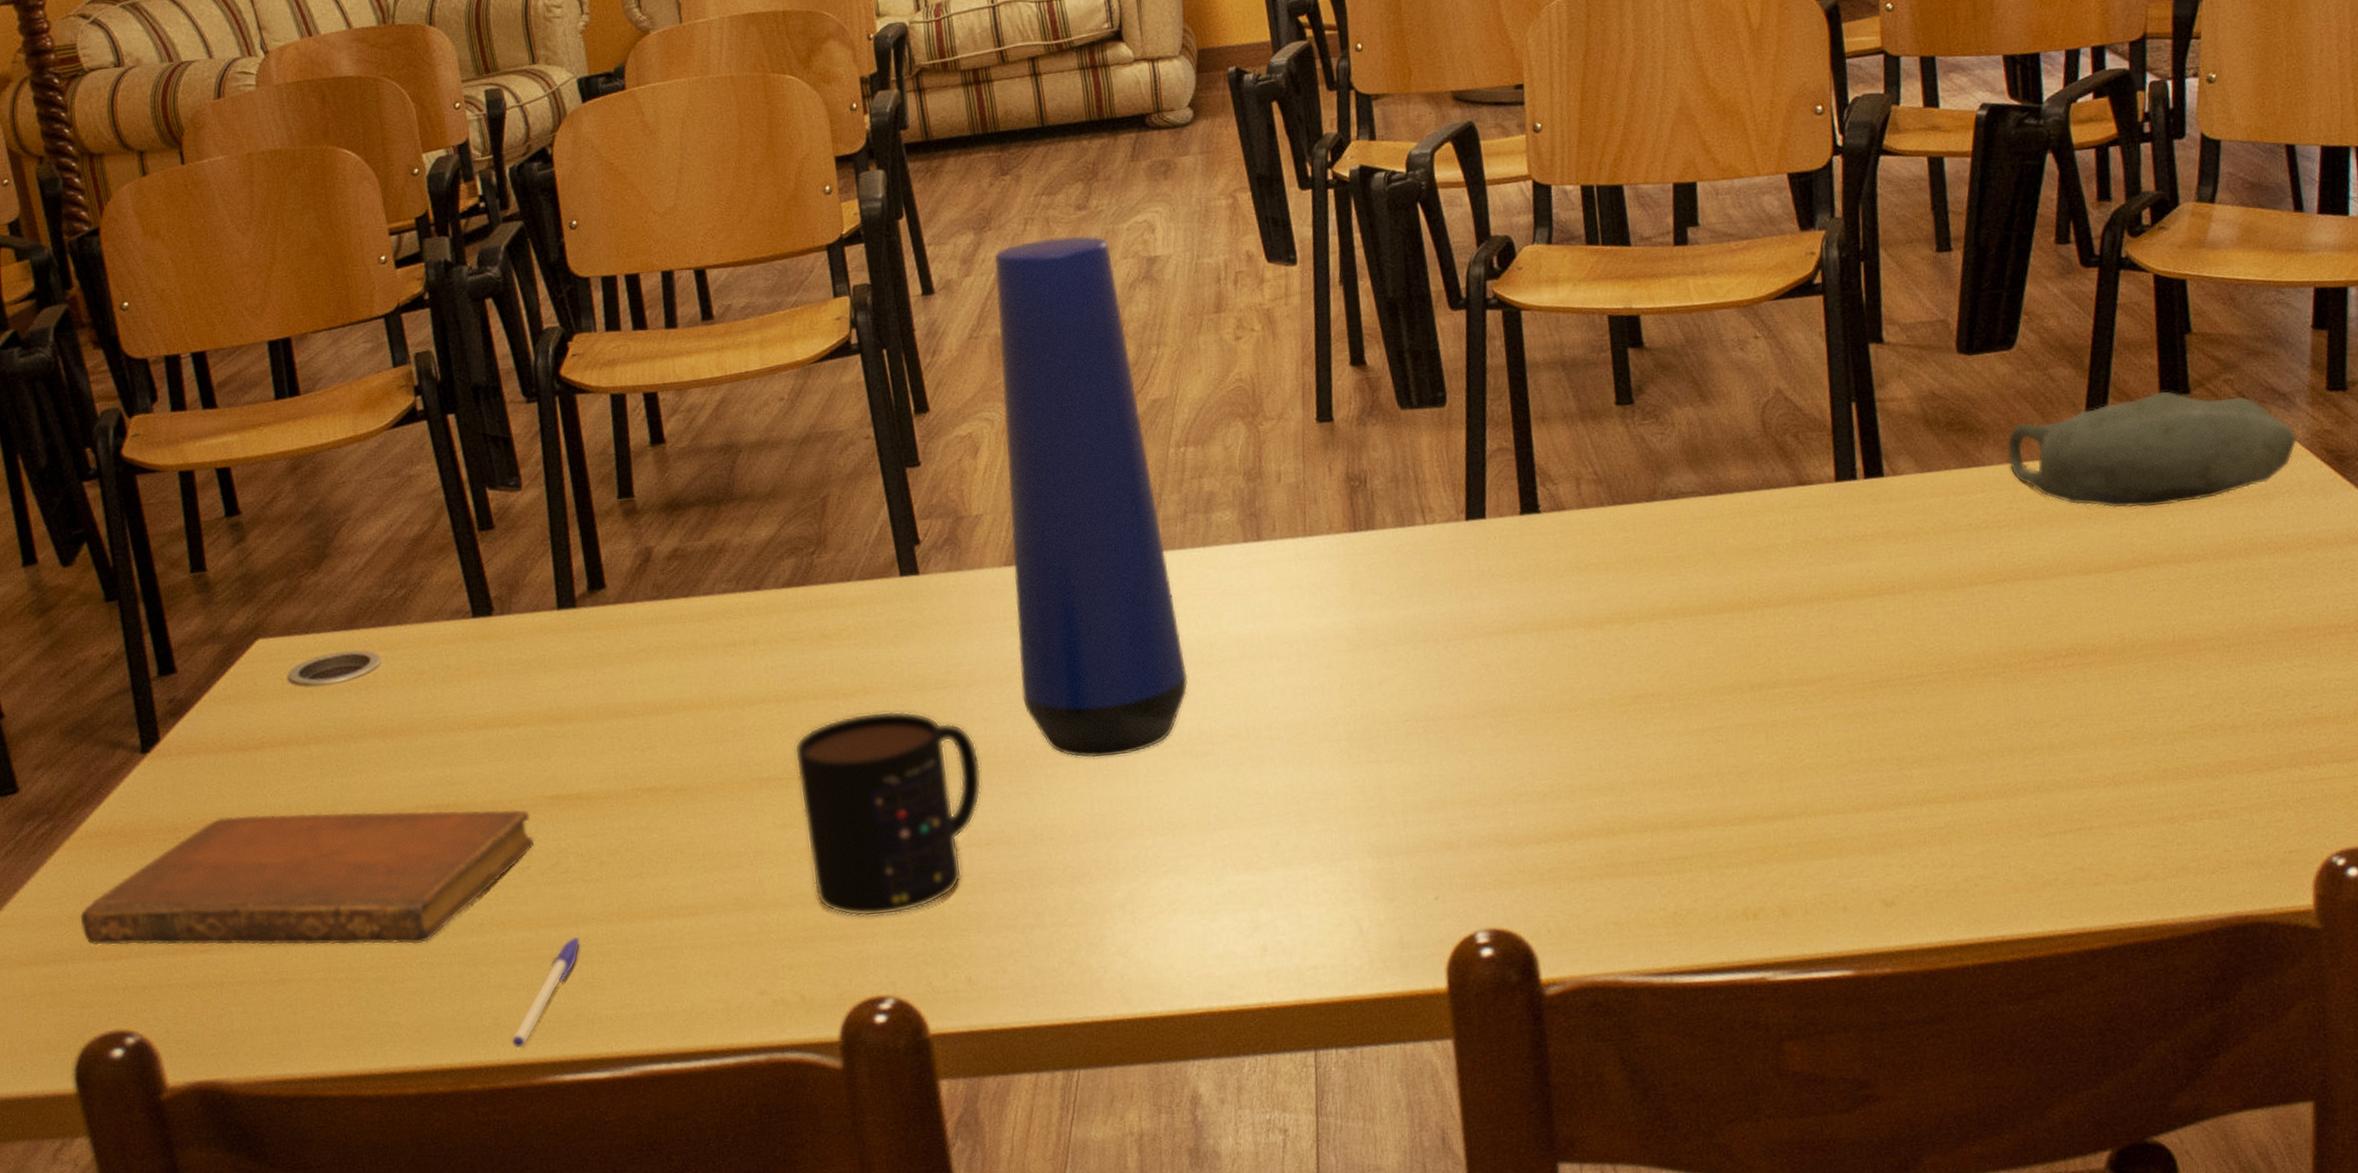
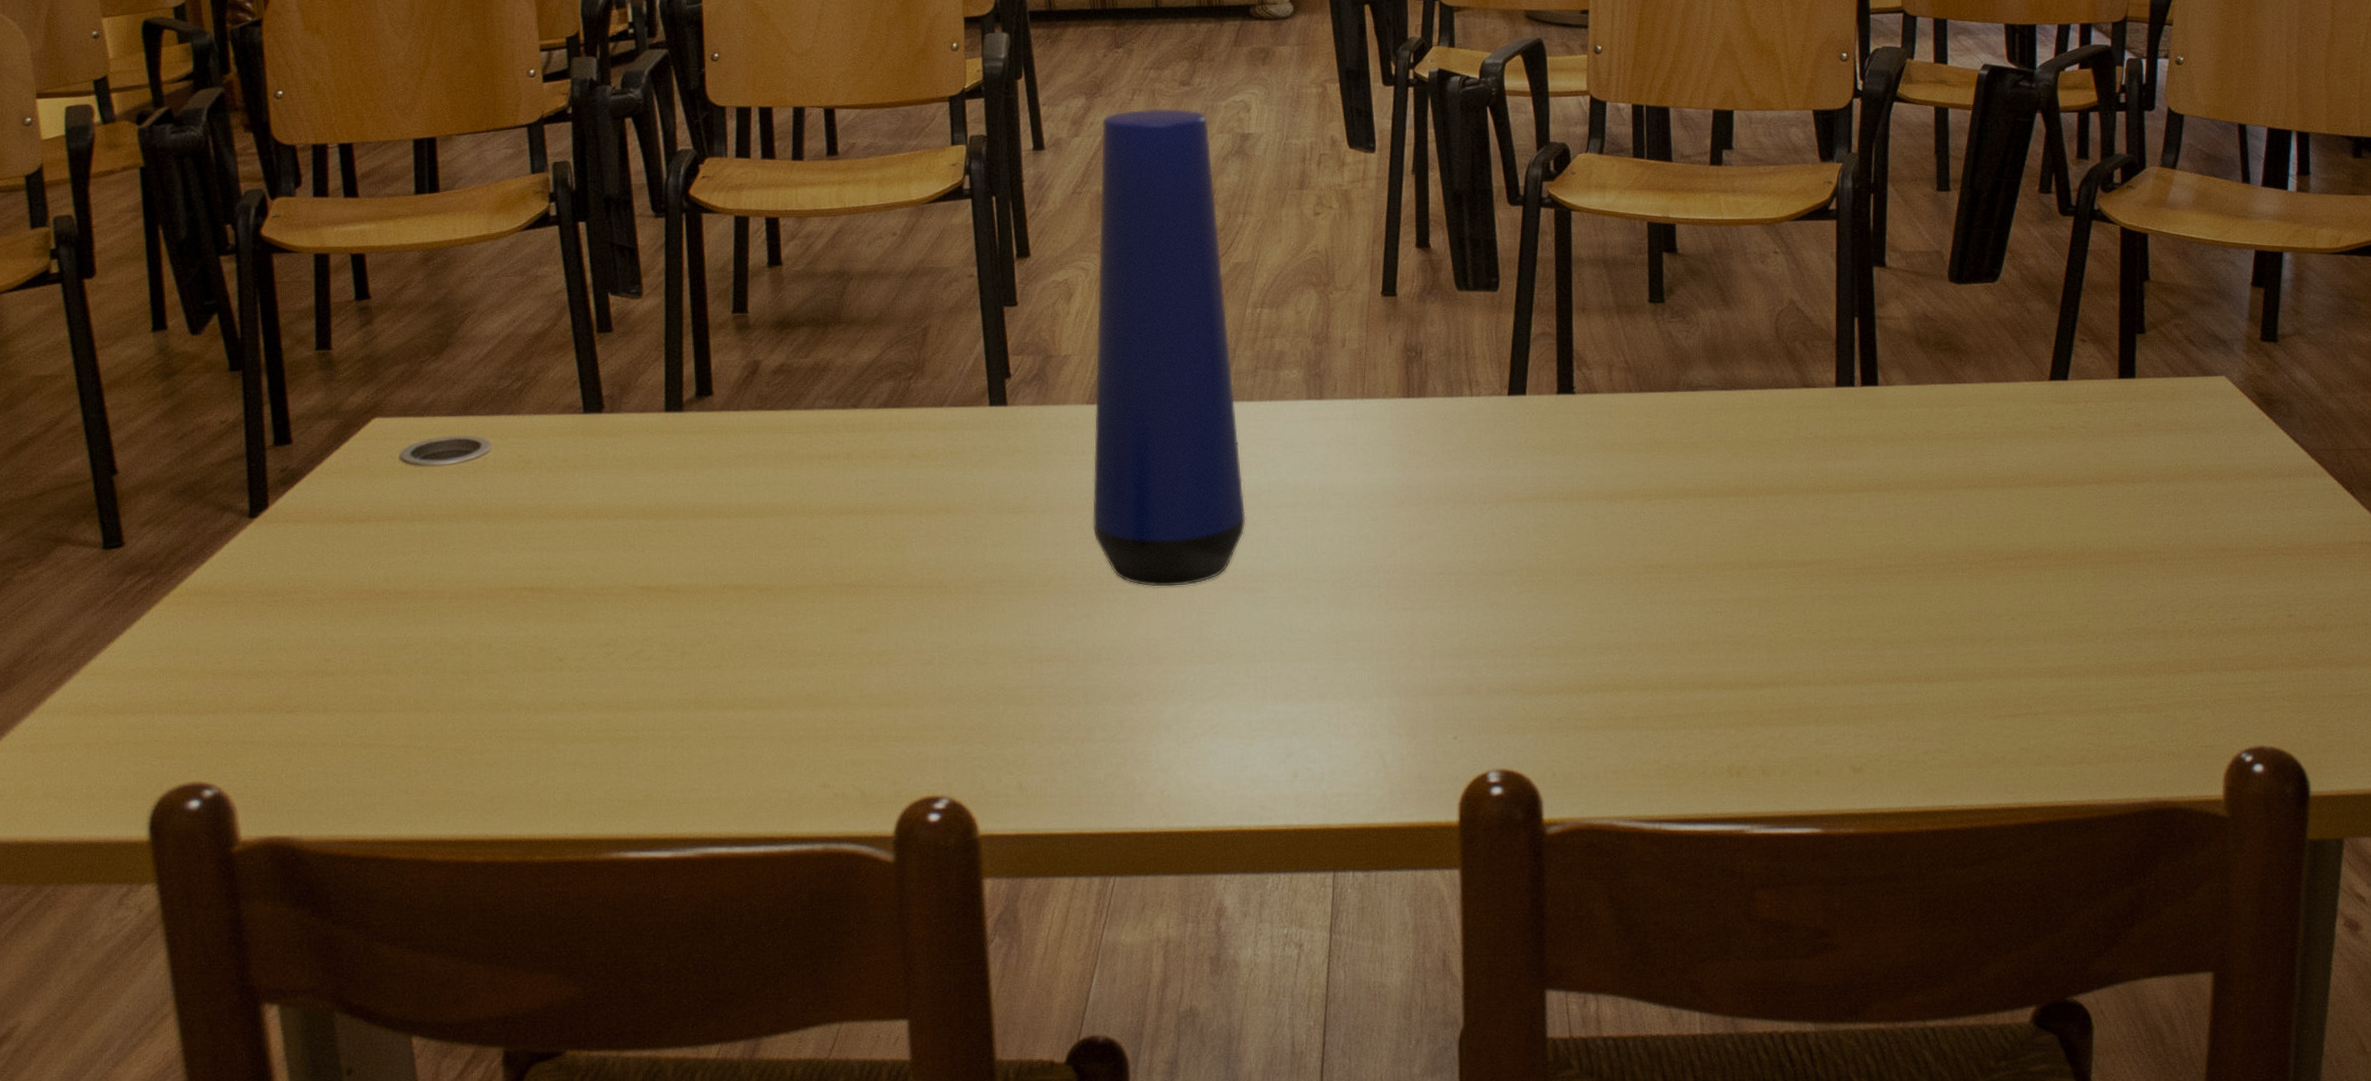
notebook: present [79,809,535,945] -> none [171,584,622,719]
pen: present [511,937,581,1049] -> none [580,722,657,824]
mug: present [794,710,982,917] -> none [876,529,1049,721]
bowl: present [2007,391,2298,508] -> none [1986,330,2234,431]

